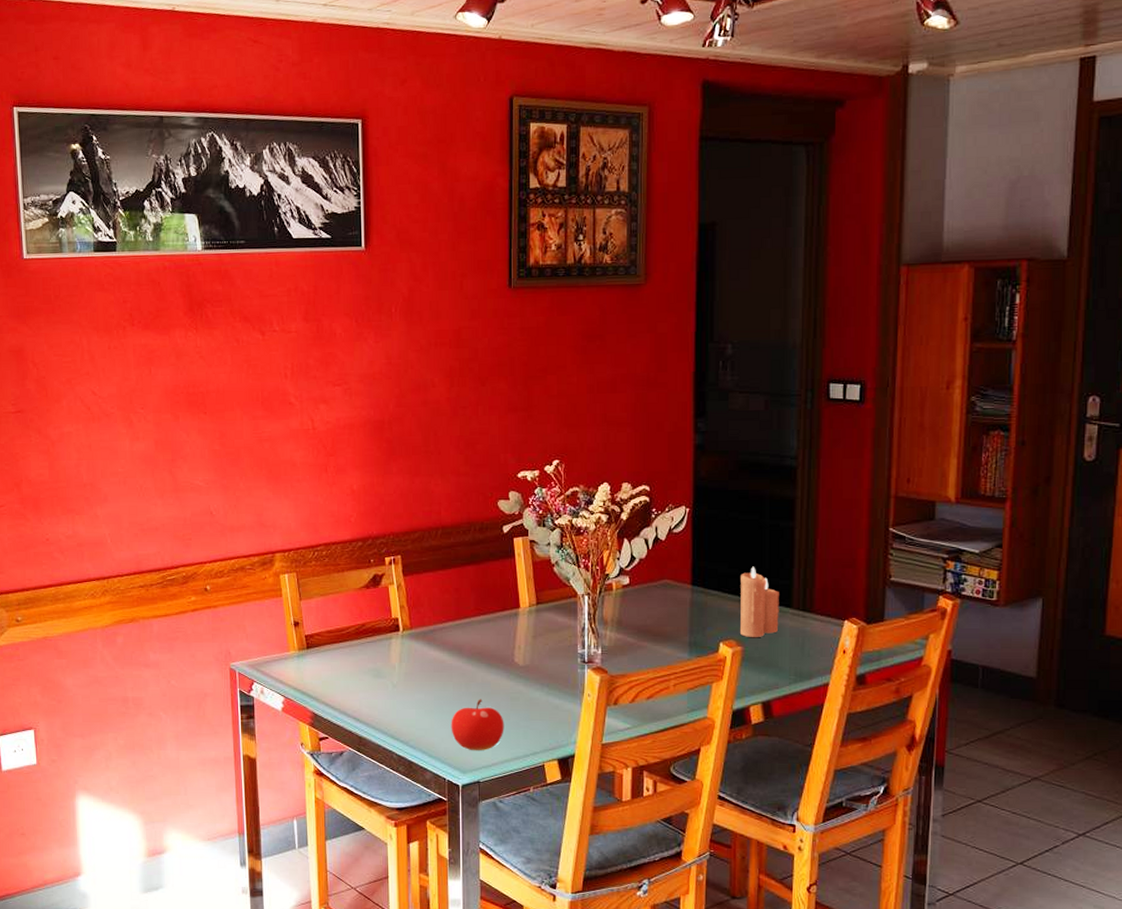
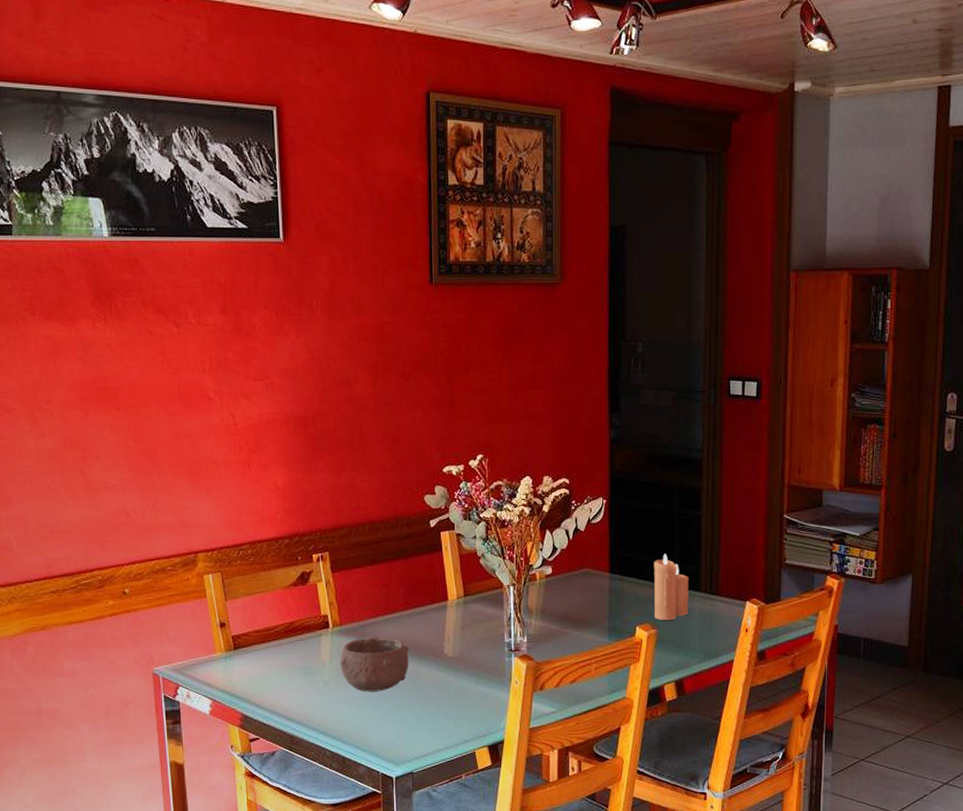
bowl: none [409,642,479,697] -> present [339,637,409,692]
fruit: present [451,699,504,751] -> none [383,691,436,743]

